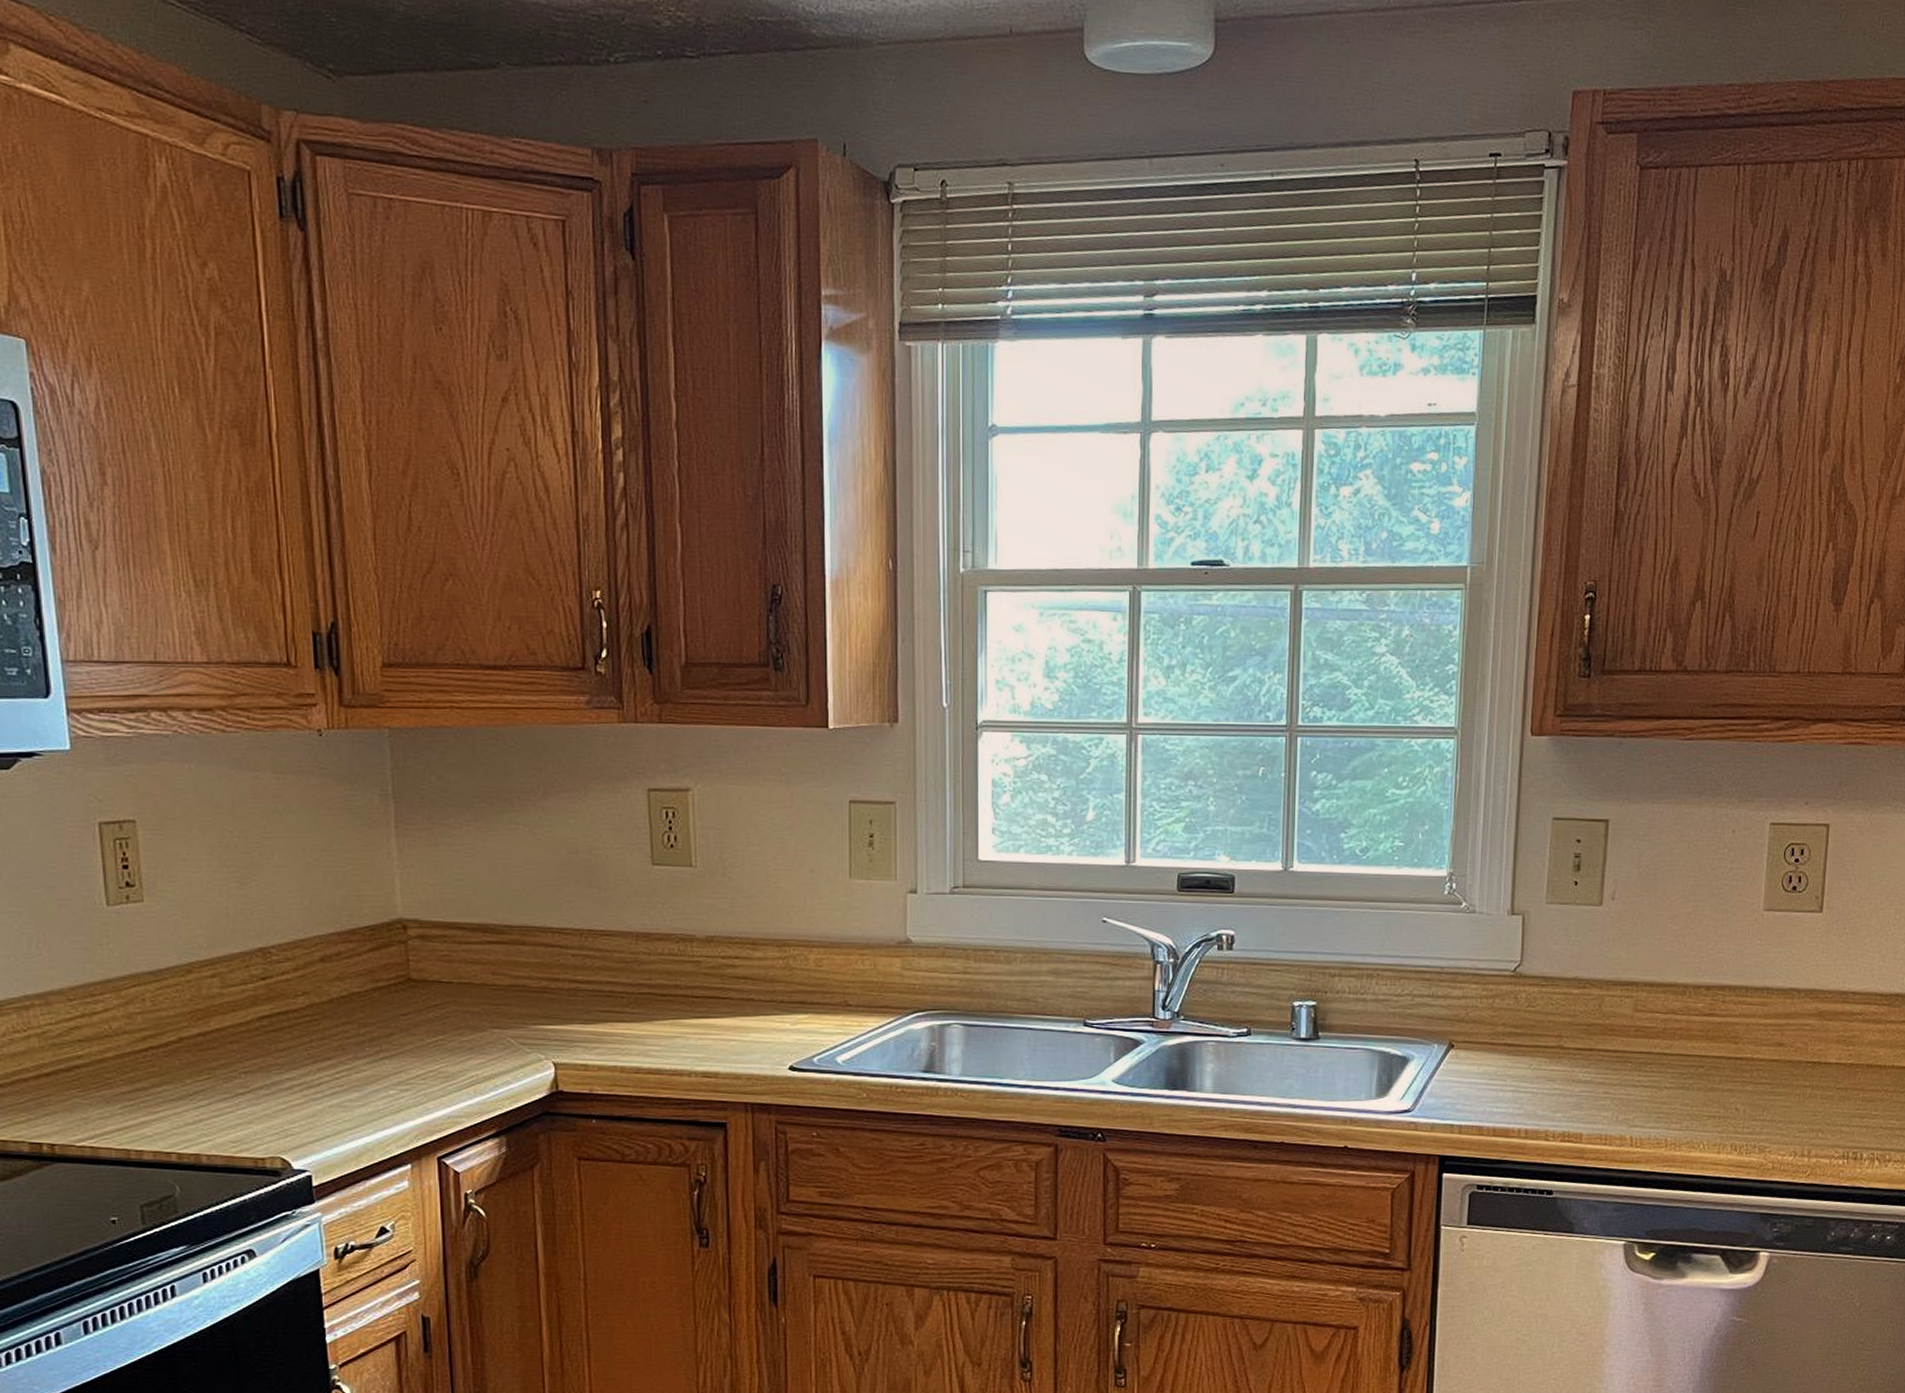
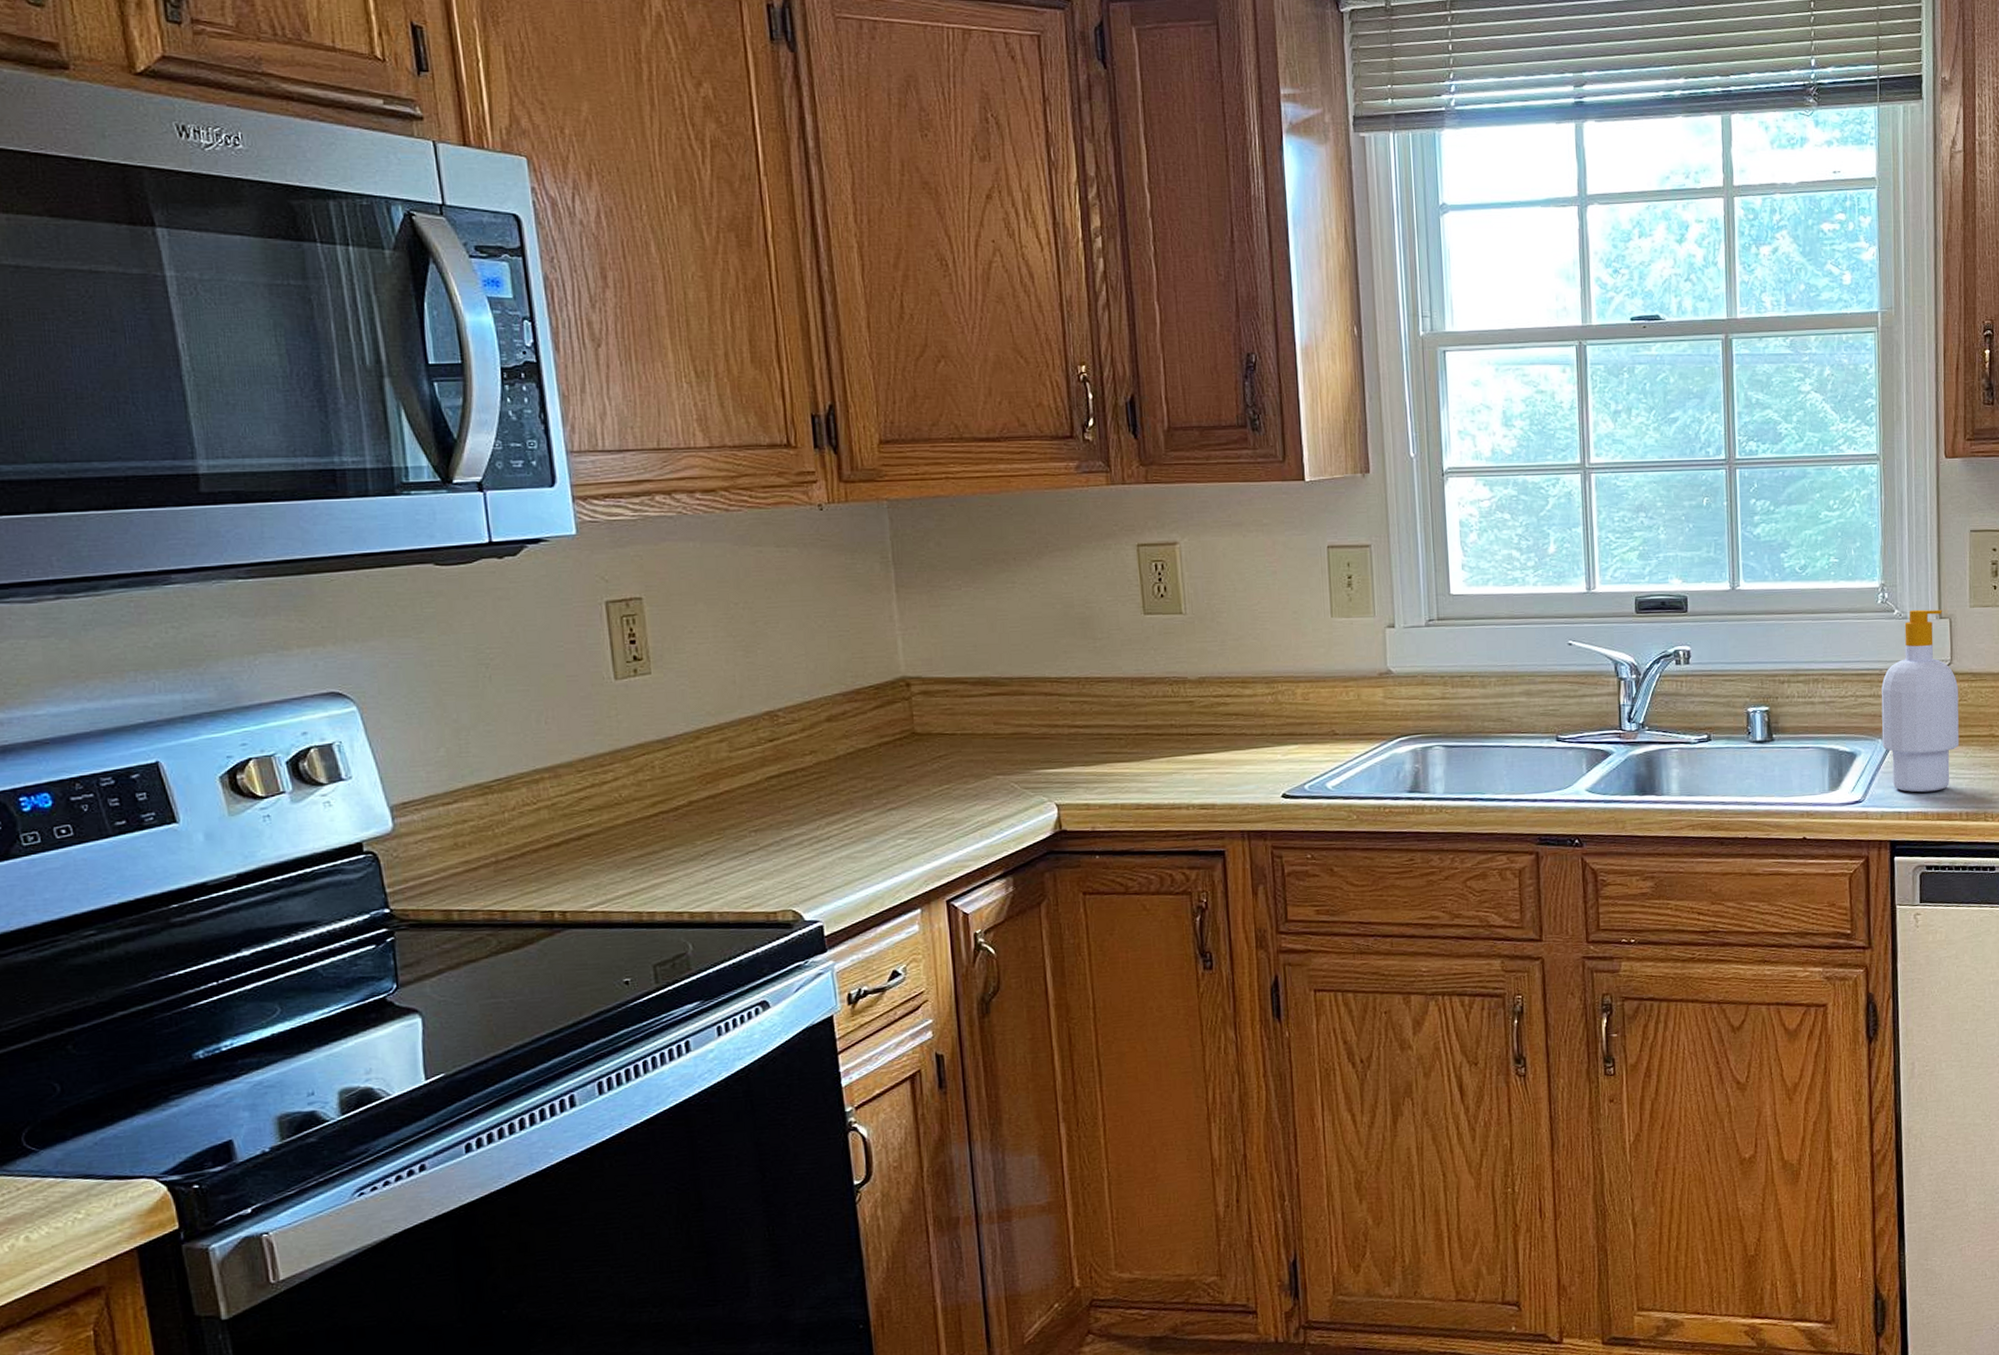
soap bottle: none [1438,903,1526,1105] -> present [1881,609,1960,793]

